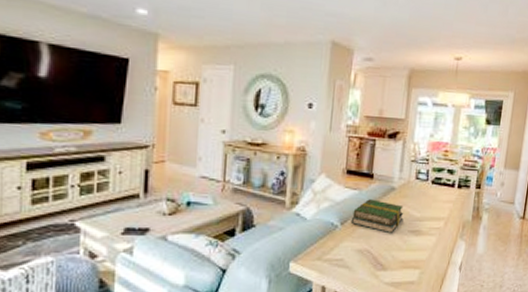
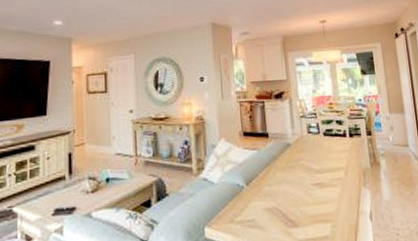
book: present [350,199,404,234] -> none [255,157,304,189]

